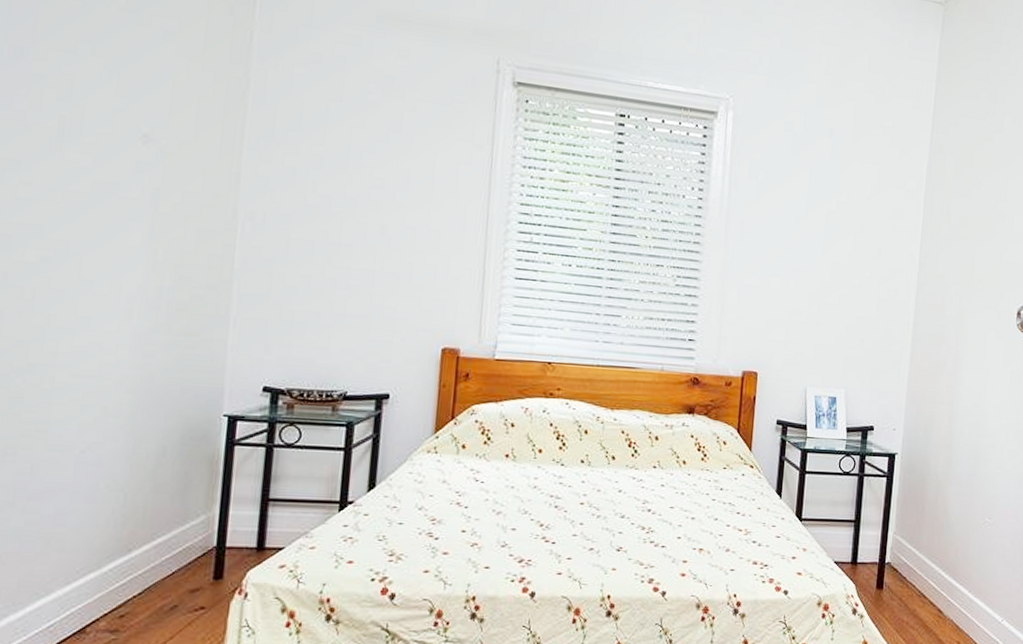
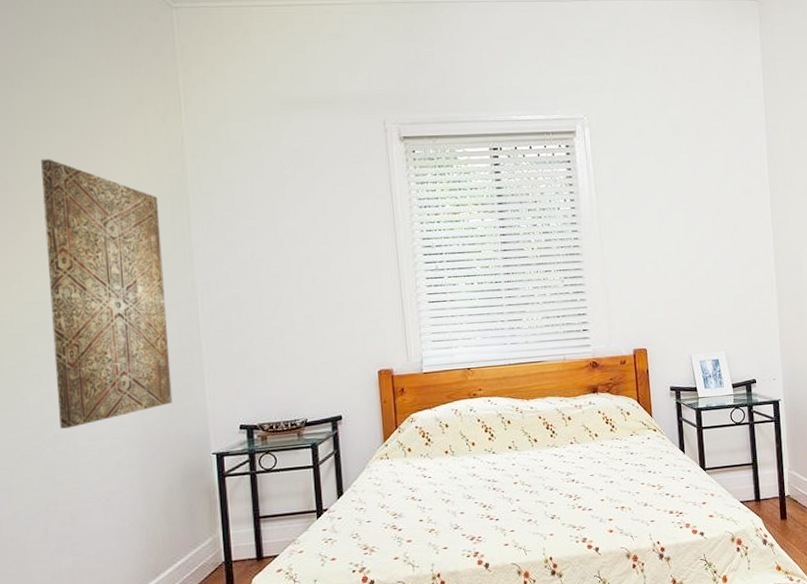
wall art: none [37,29,209,358] -> present [41,159,173,429]

